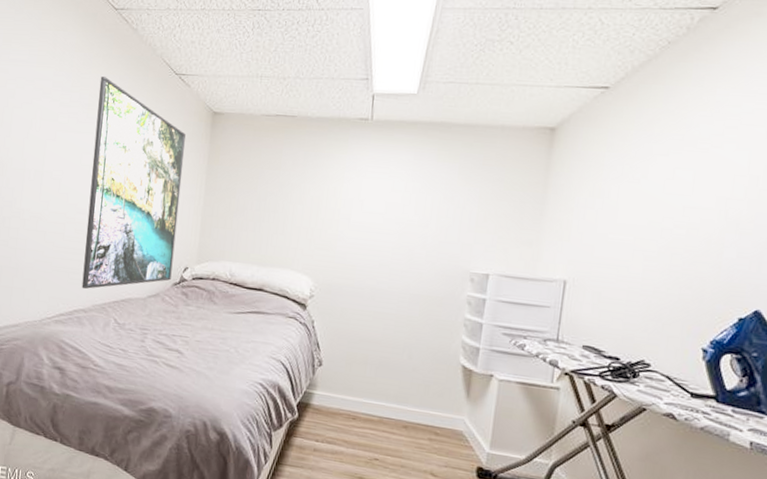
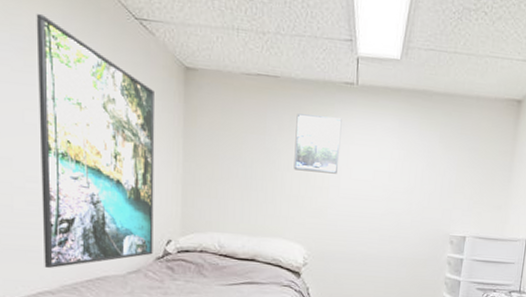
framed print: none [305,149,355,207] -> present [293,113,342,174]

